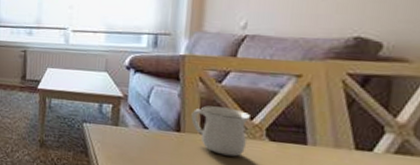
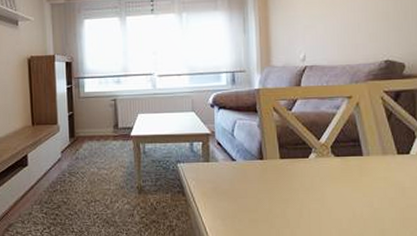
mug: present [191,105,250,157] -> none [270,132,317,175]

